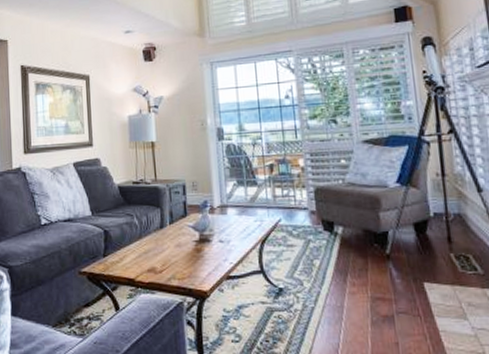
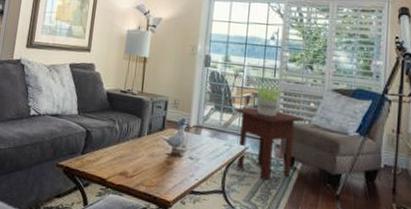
side table: none [257,174,337,251] -> present [233,107,304,180]
potted plant: none [275,146,312,183] -> present [254,82,286,117]

